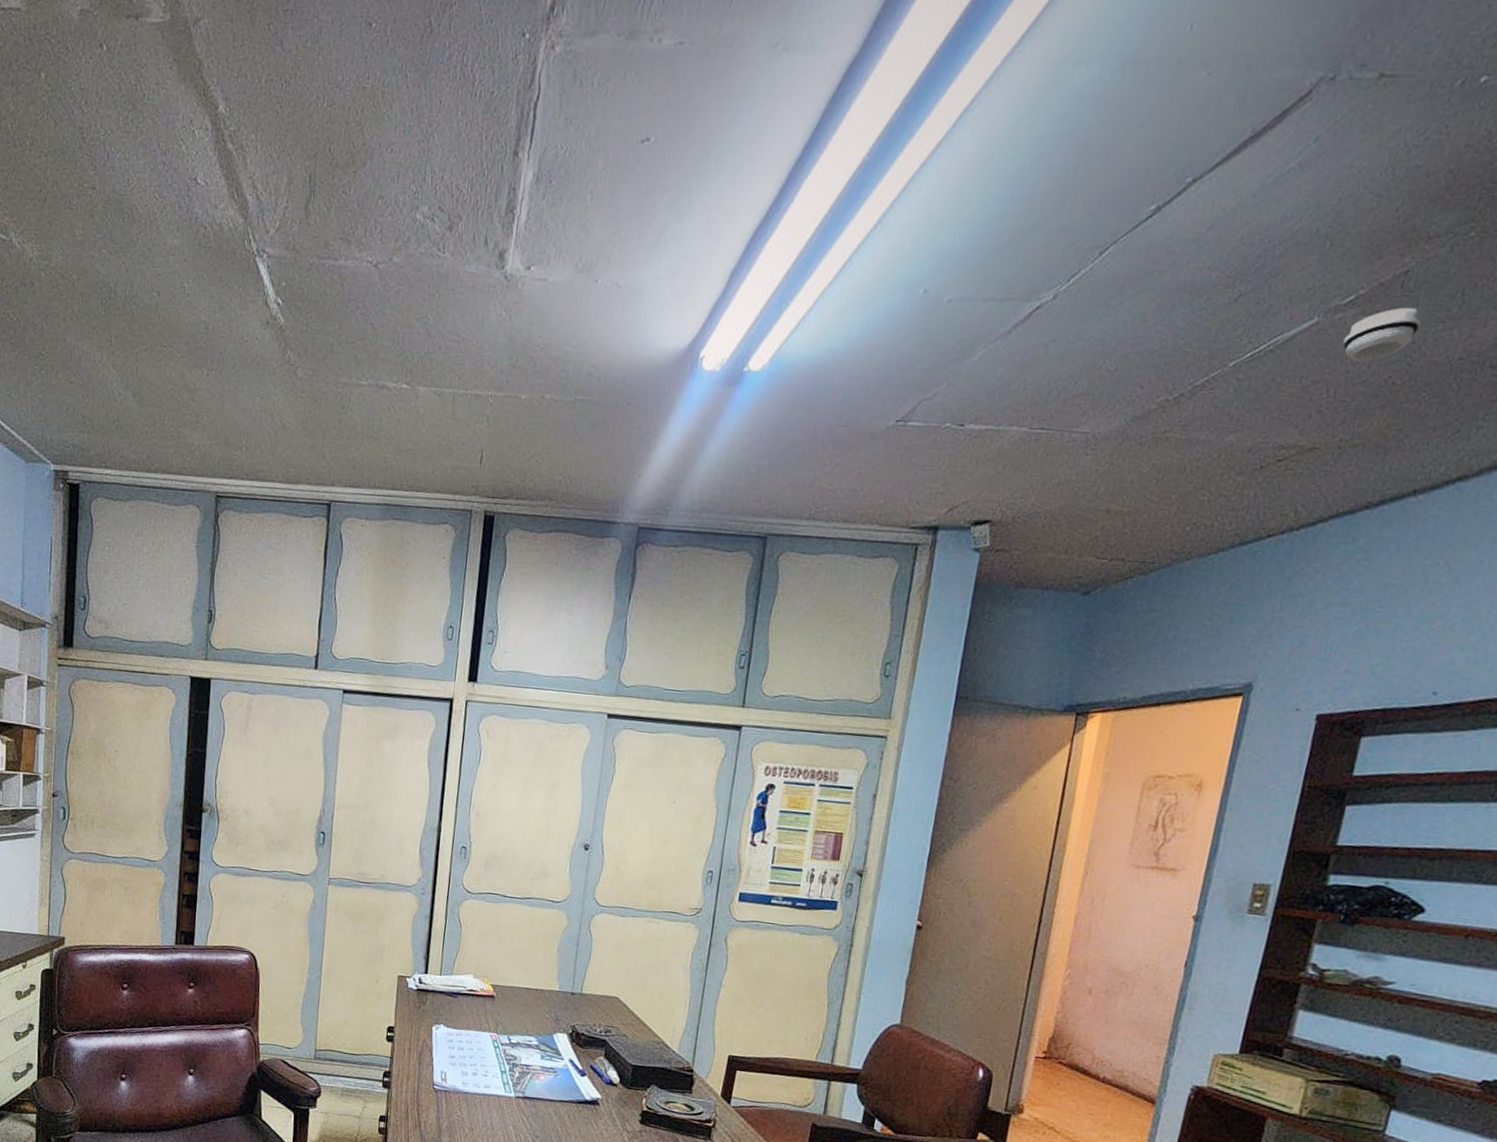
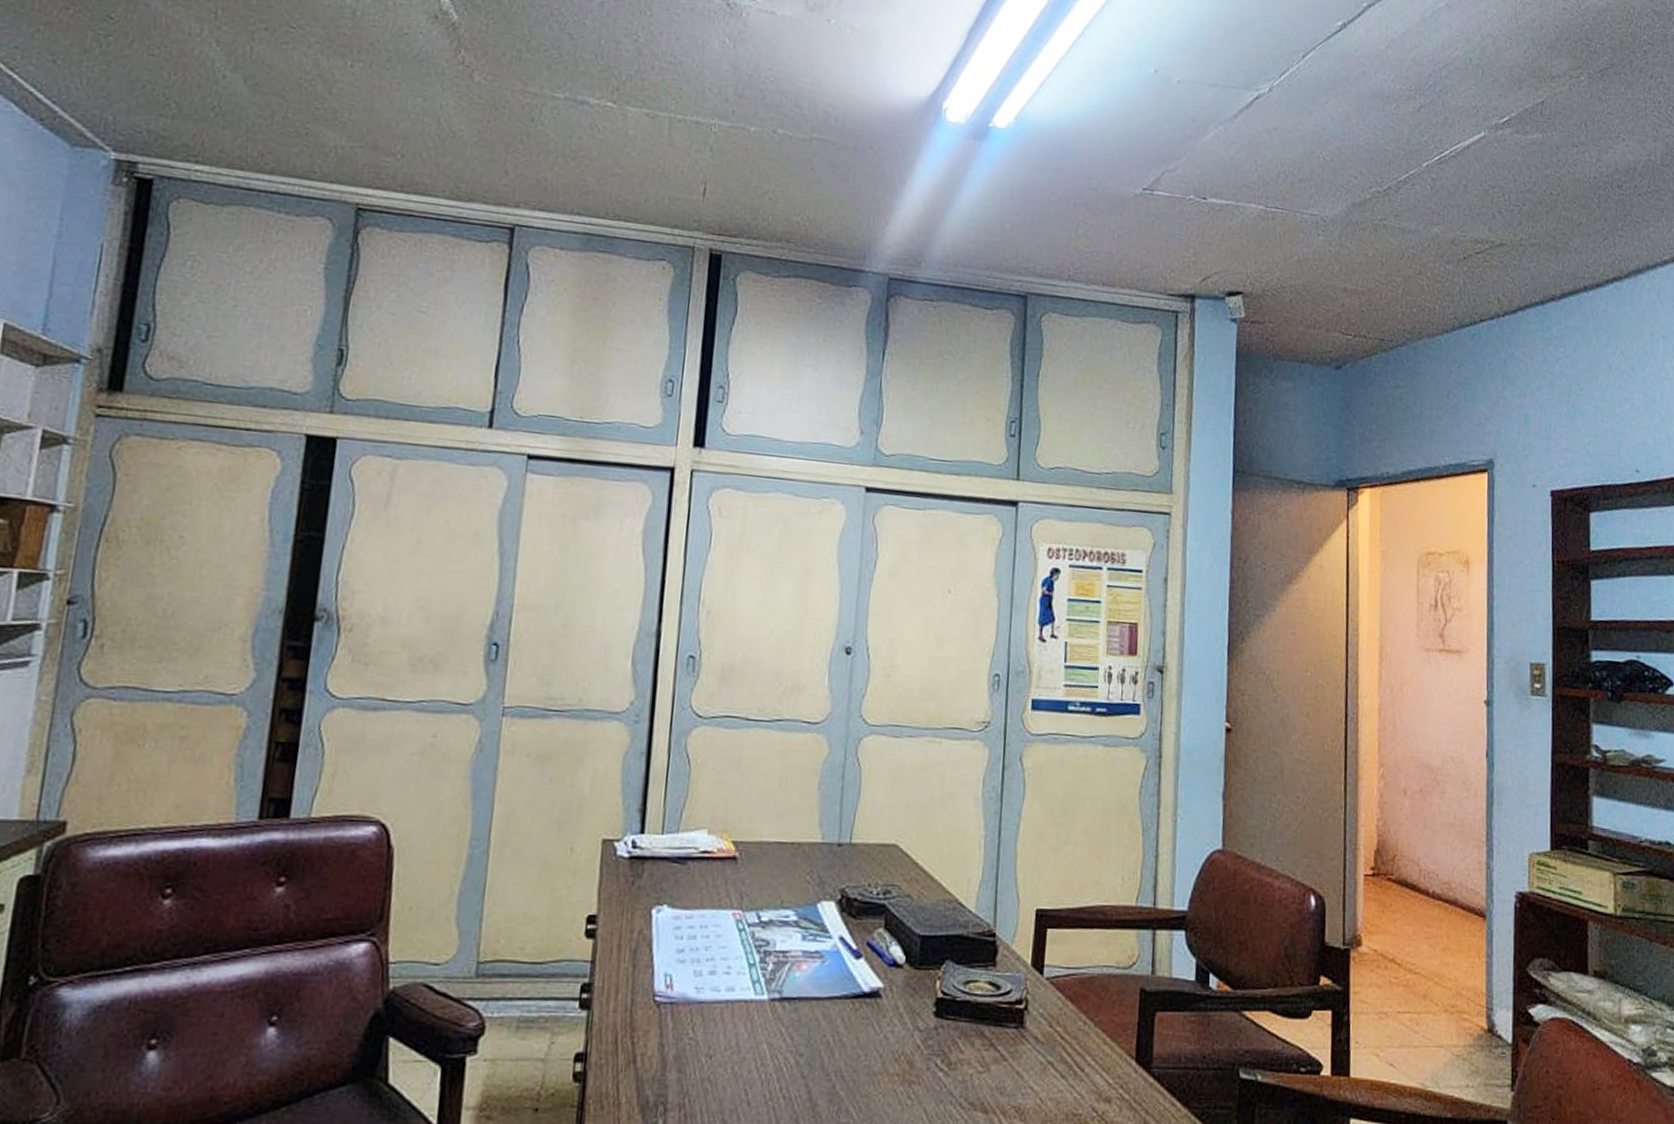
smoke detector: present [1343,308,1422,361] -> none [1507,131,1561,173]

